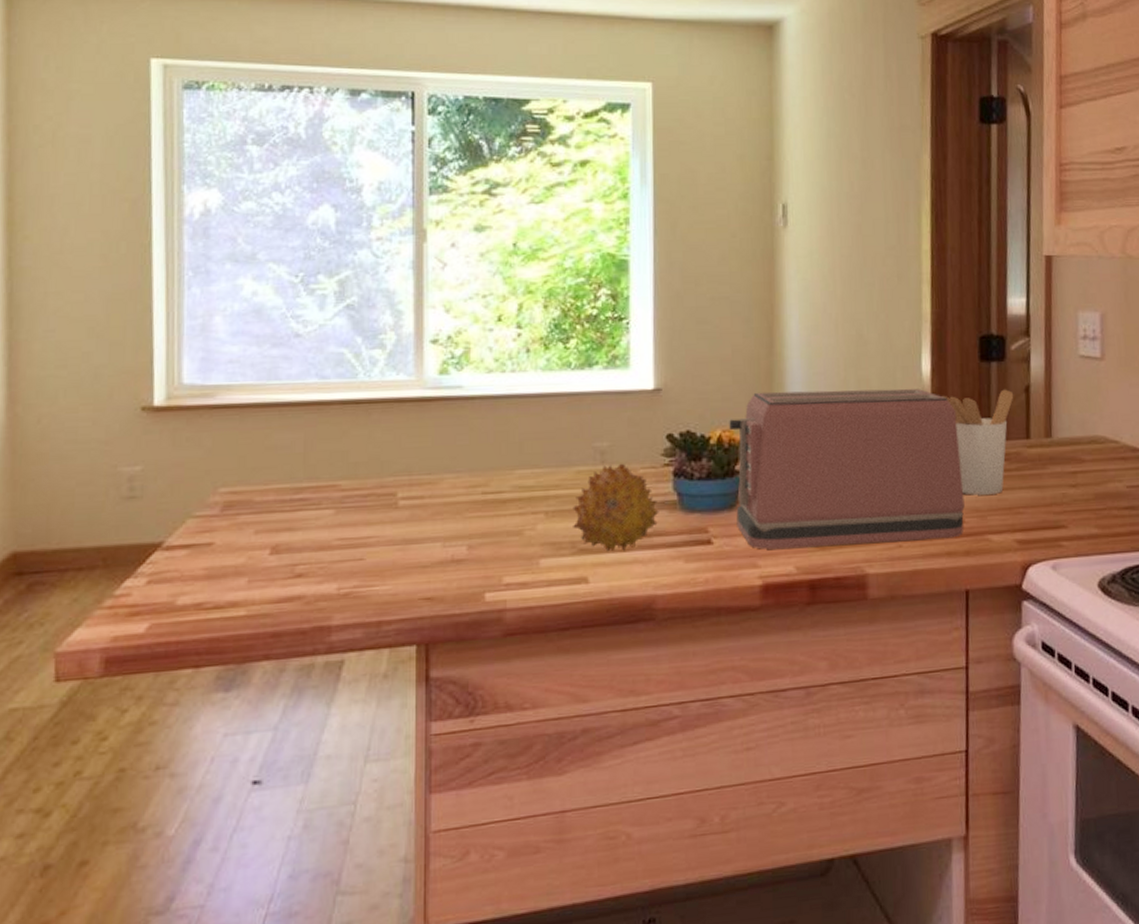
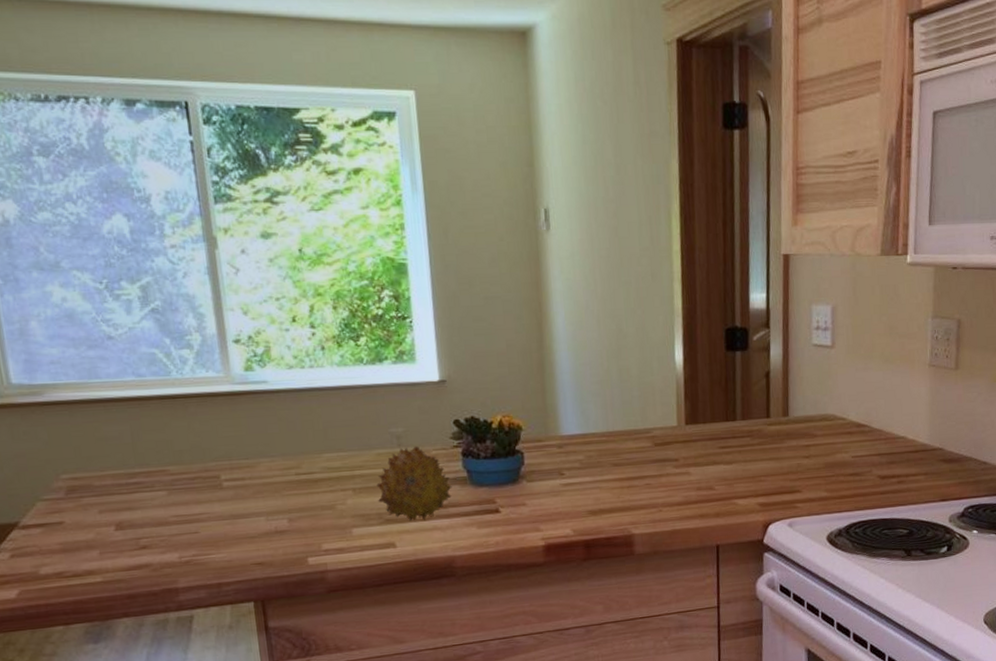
toaster: present [729,388,965,550] -> none [508,376,715,516]
utensil holder: present [942,389,1014,495] -> none [693,375,756,467]

